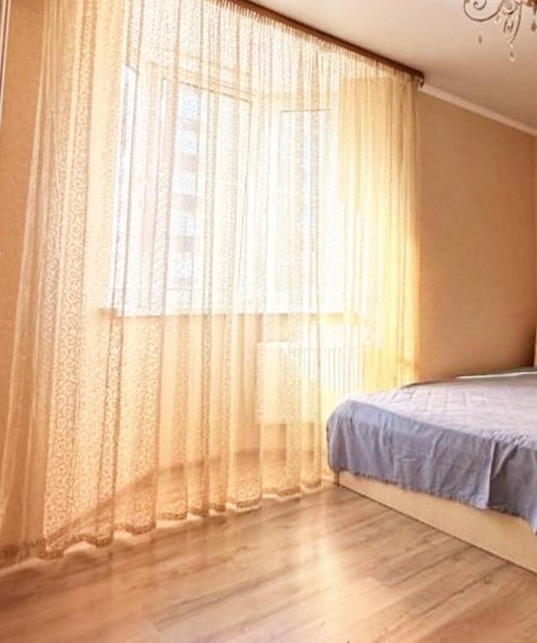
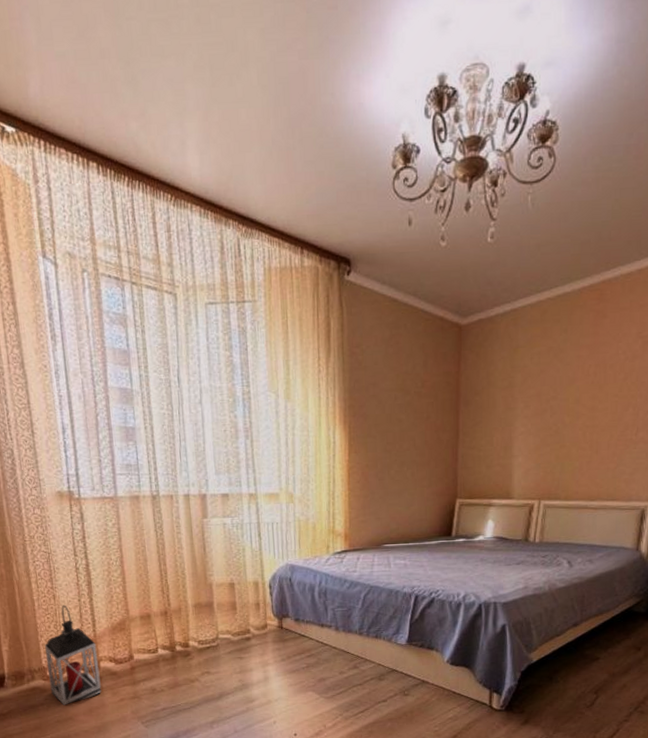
lantern: none [46,451,113,596] -> present [45,605,102,705]

